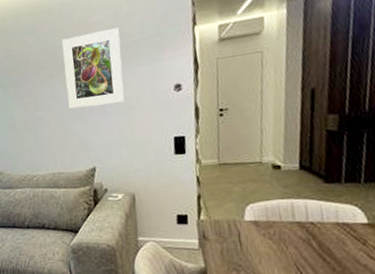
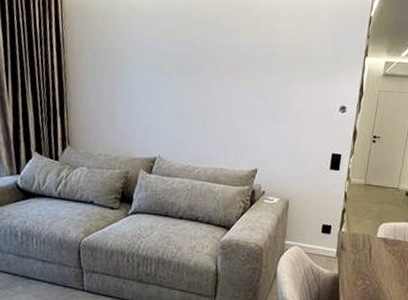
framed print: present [62,27,124,109] -> none [241,39,300,112]

